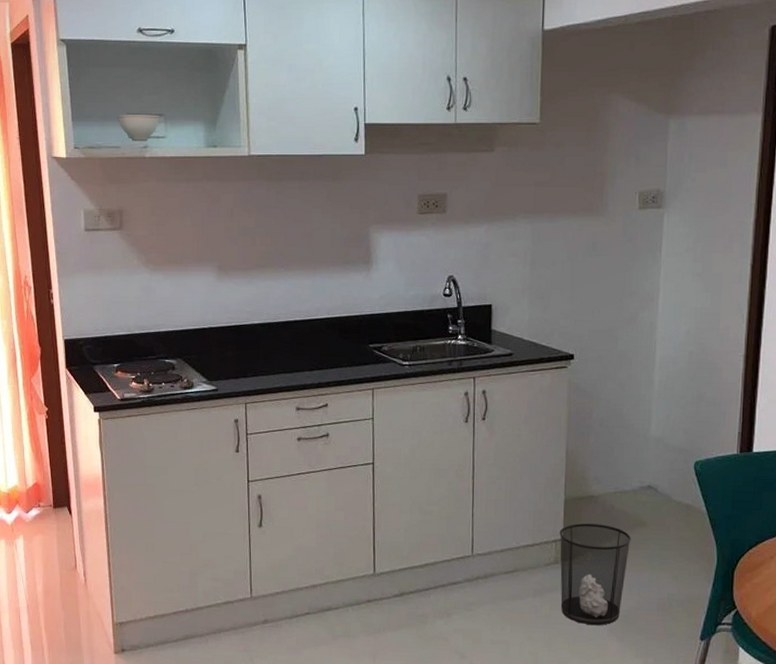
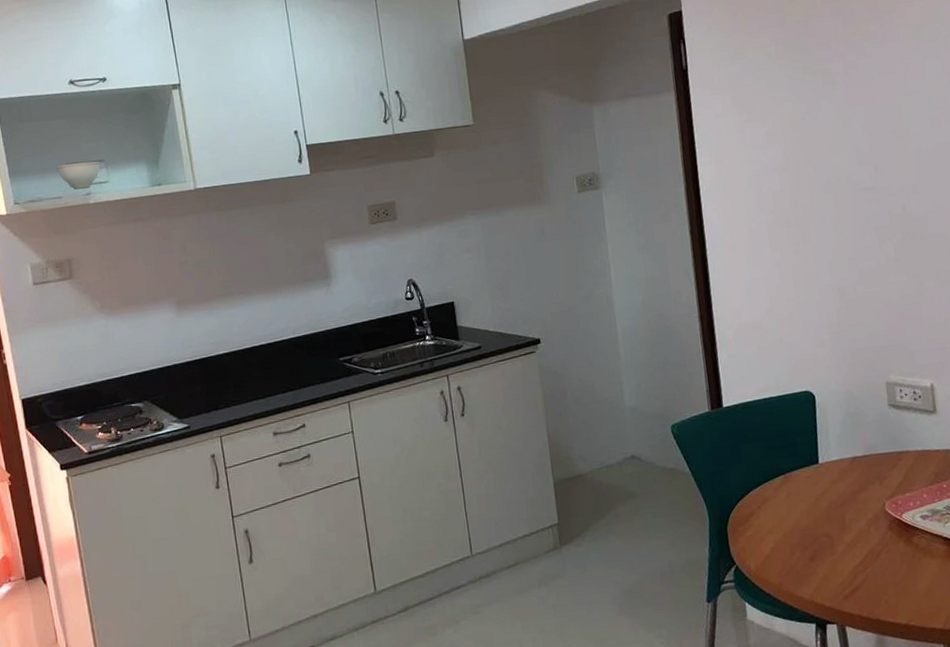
waste bin: present [559,522,631,626] -> none [553,501,626,607]

